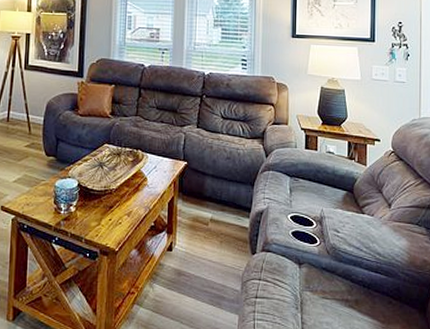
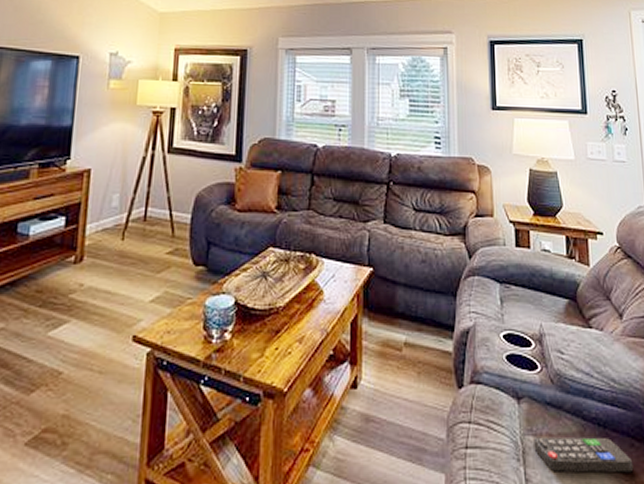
remote control: none [310,293,390,322] -> present [534,436,634,473]

